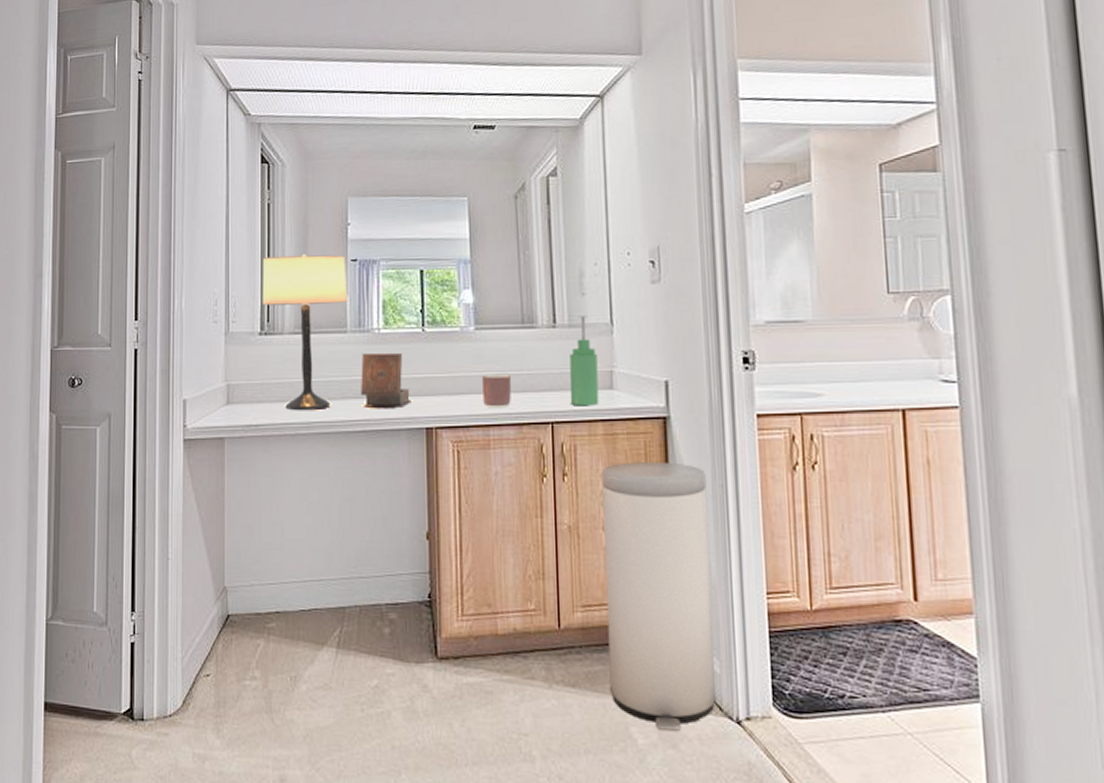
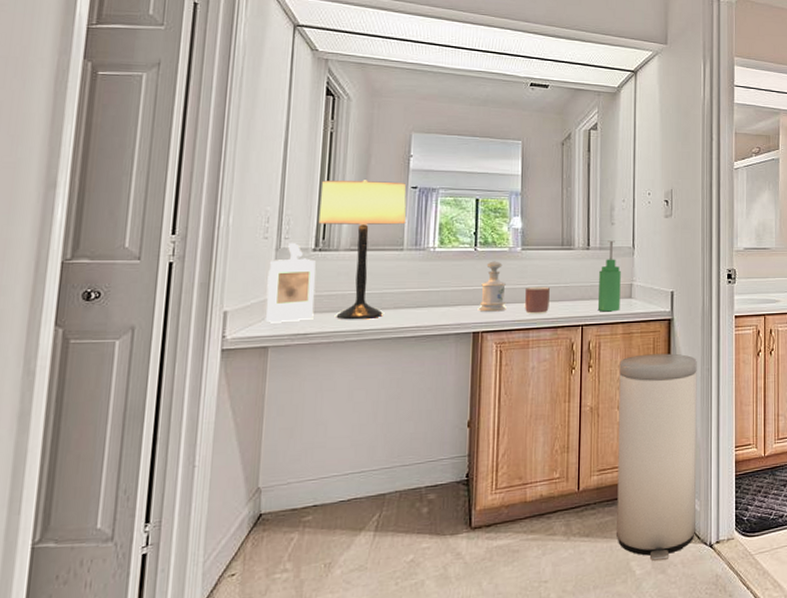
tissue box: none [219,327,264,411] -> present [265,243,316,322]
jewelry box: present [361,352,412,408] -> none [414,268,461,316]
perfume bottle: none [431,343,462,406] -> present [479,261,506,313]

